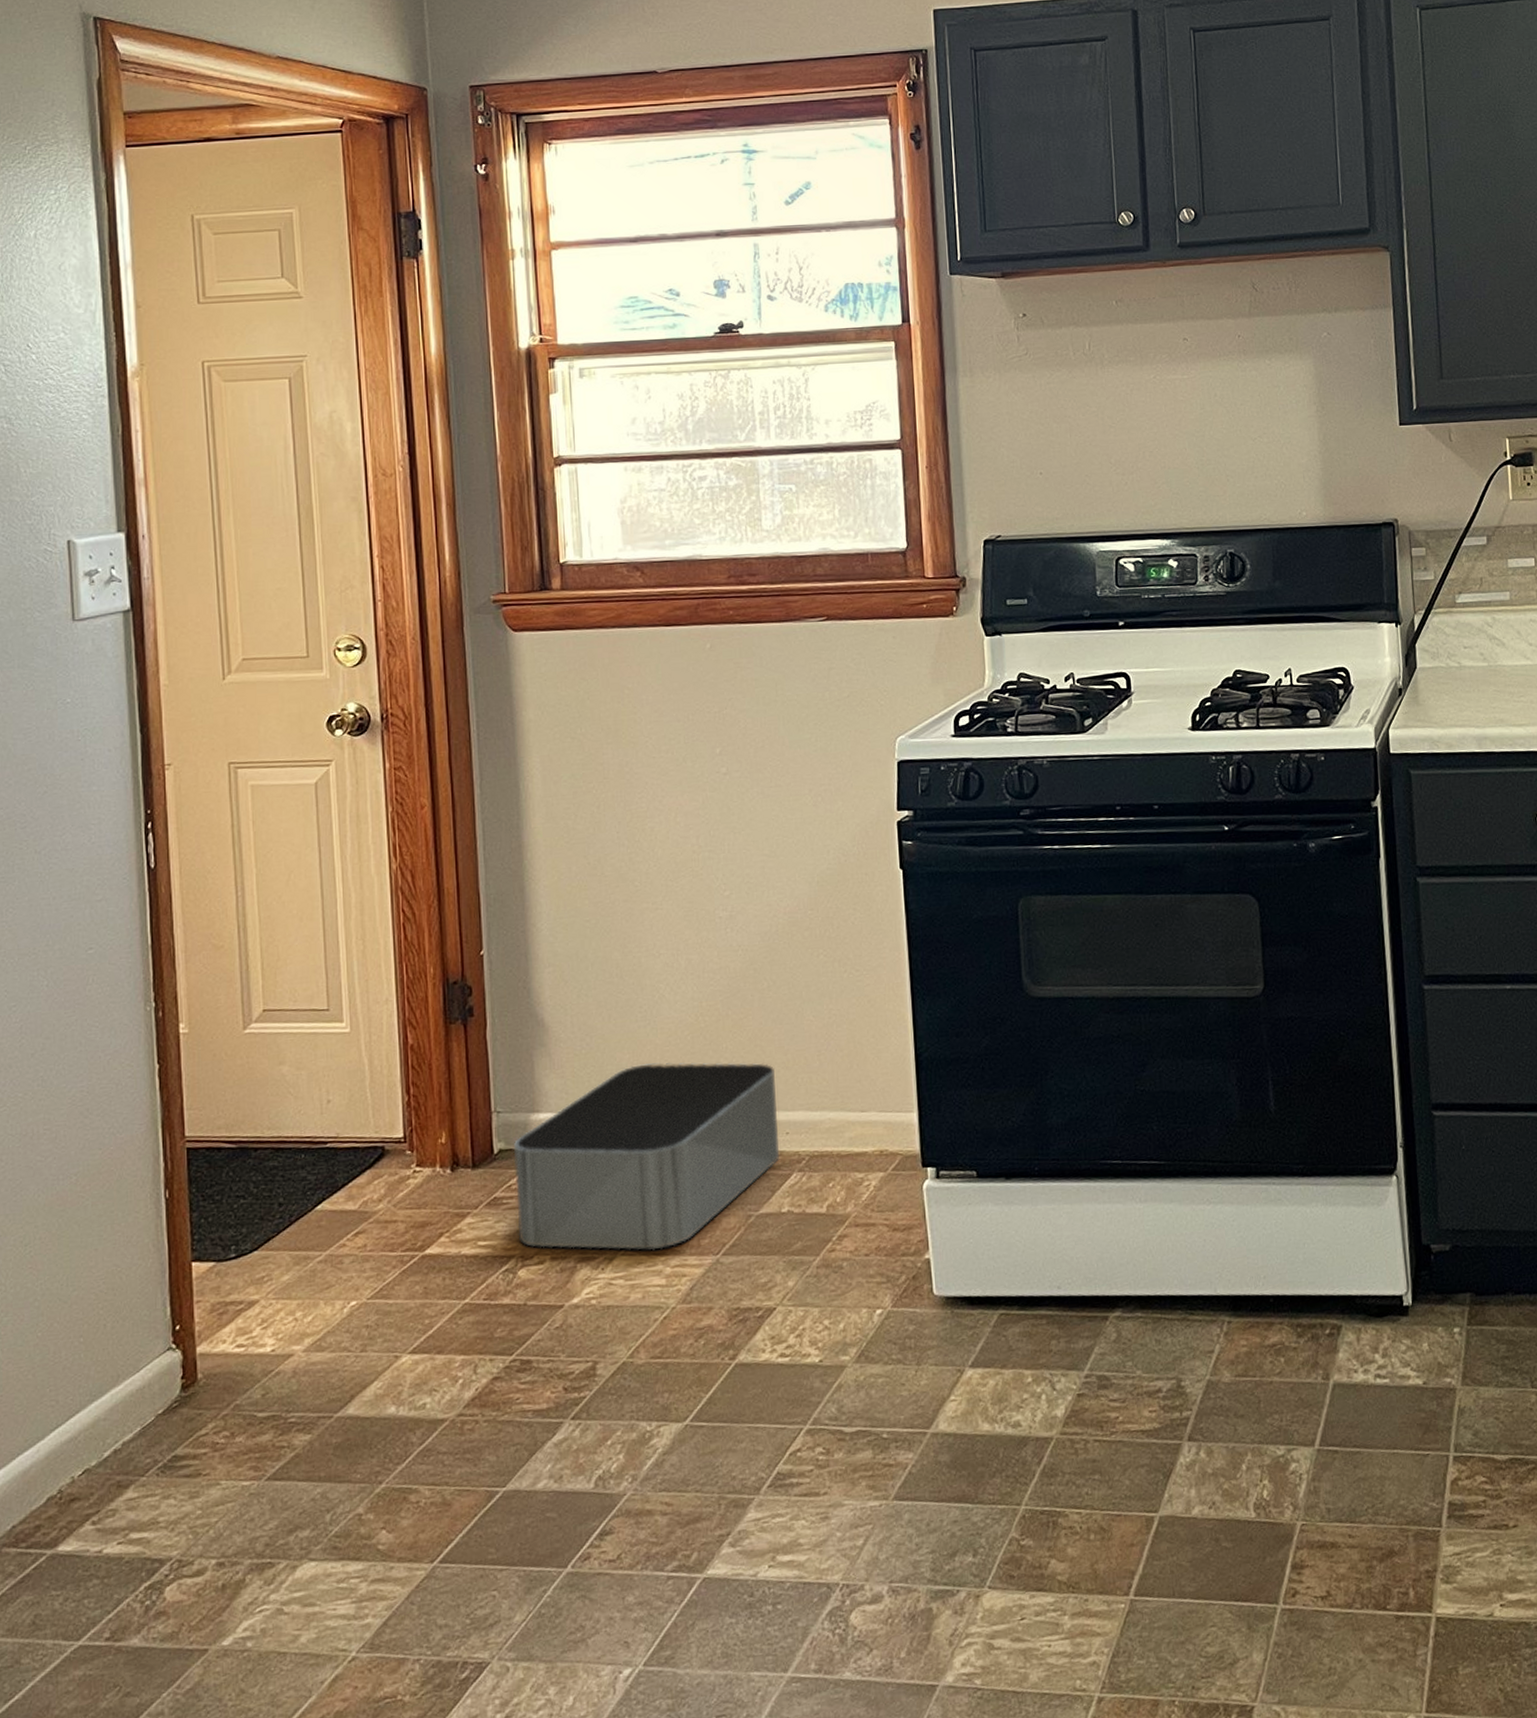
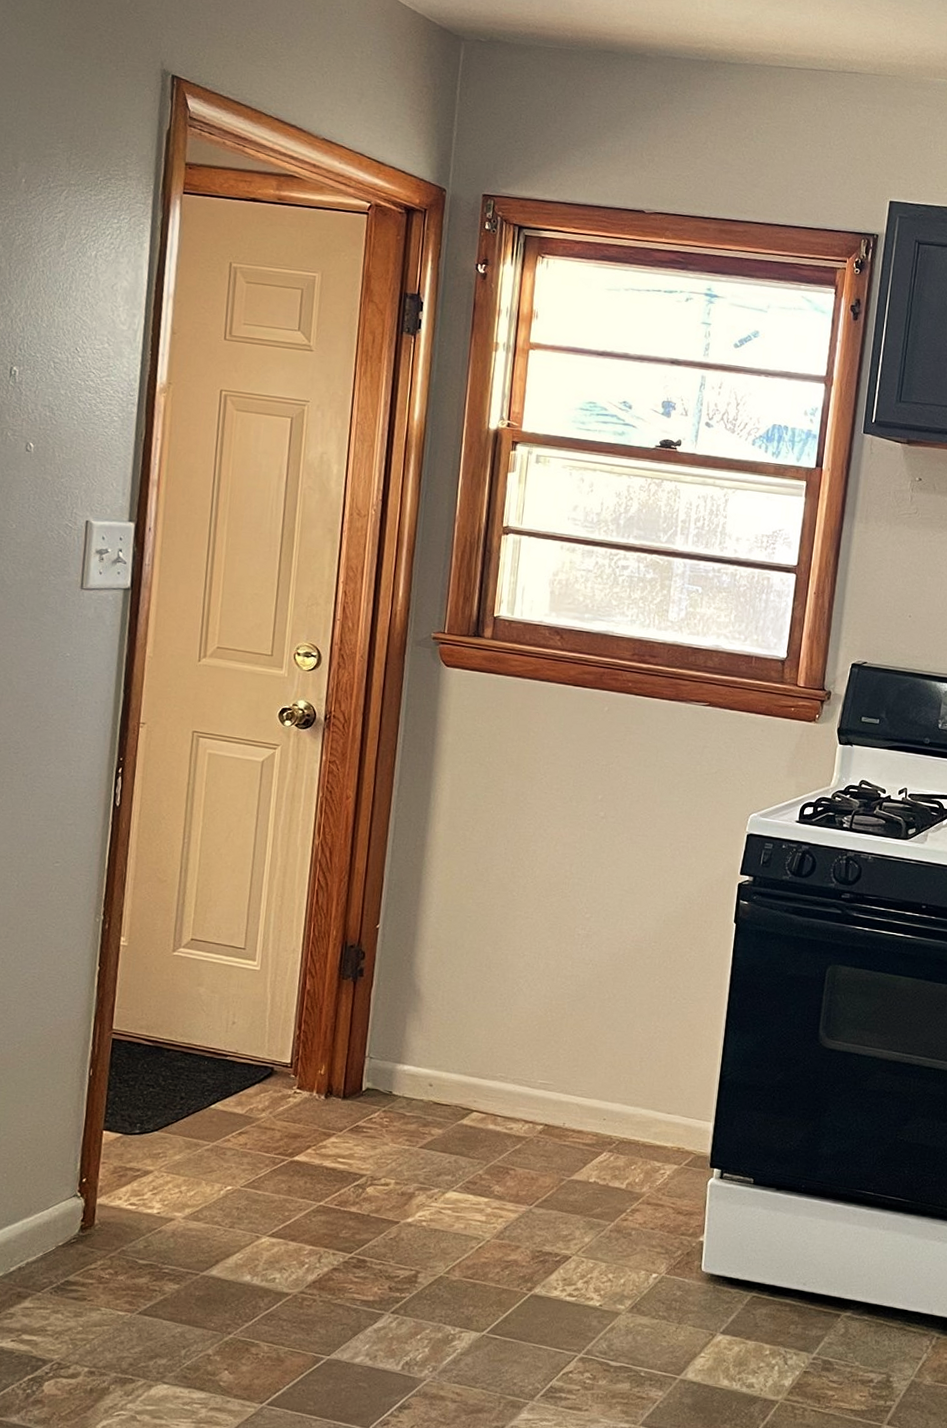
storage bin: present [513,1062,780,1251] -> none [371,1041,603,1193]

